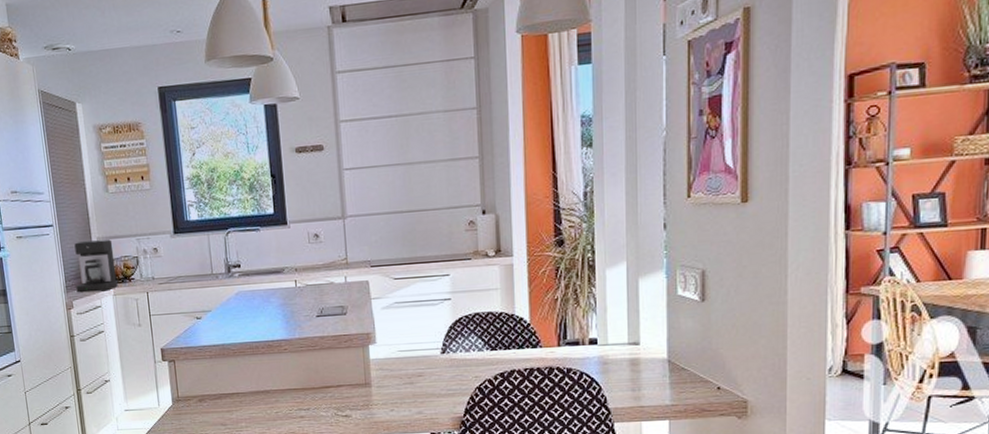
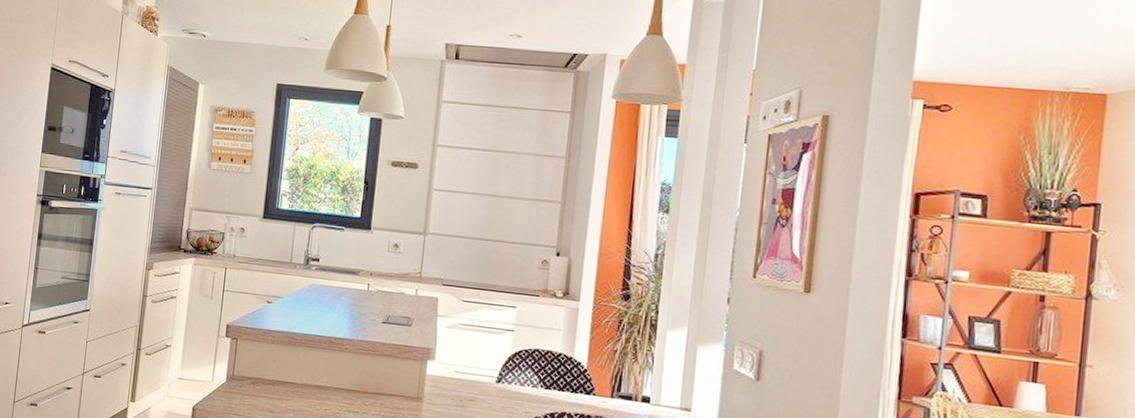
coffee maker: present [74,239,118,293] -> none [159,208,204,260]

